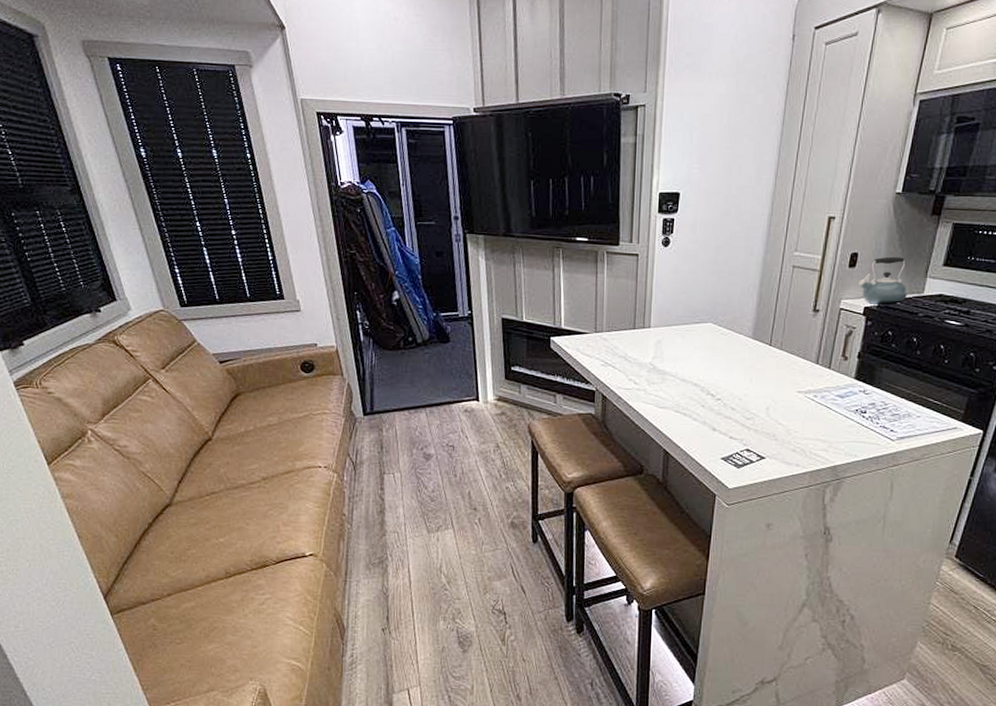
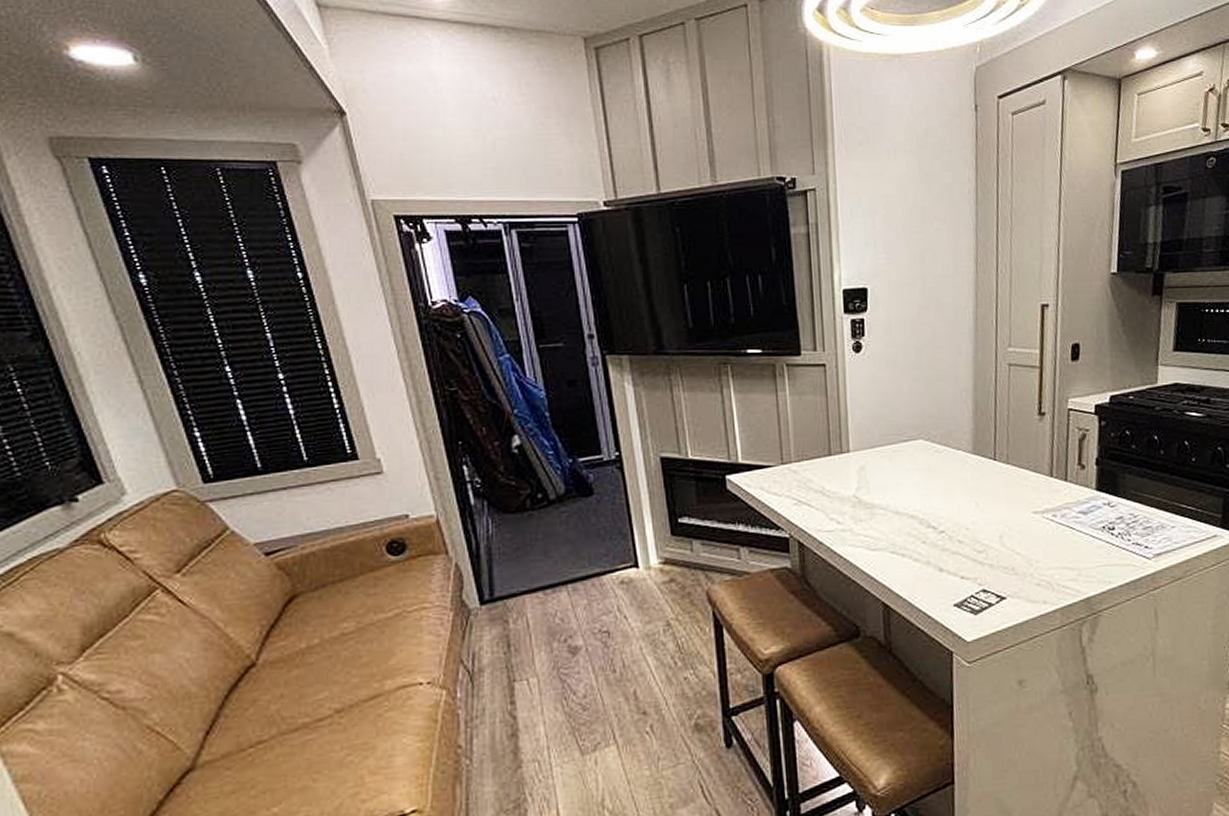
kettle: present [857,256,908,306] -> none [1083,344,1140,402]

